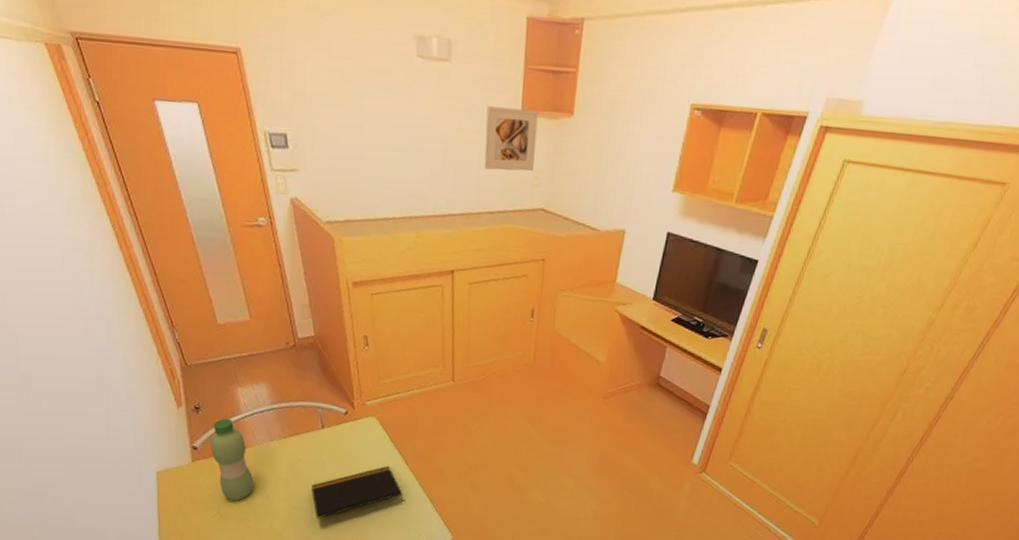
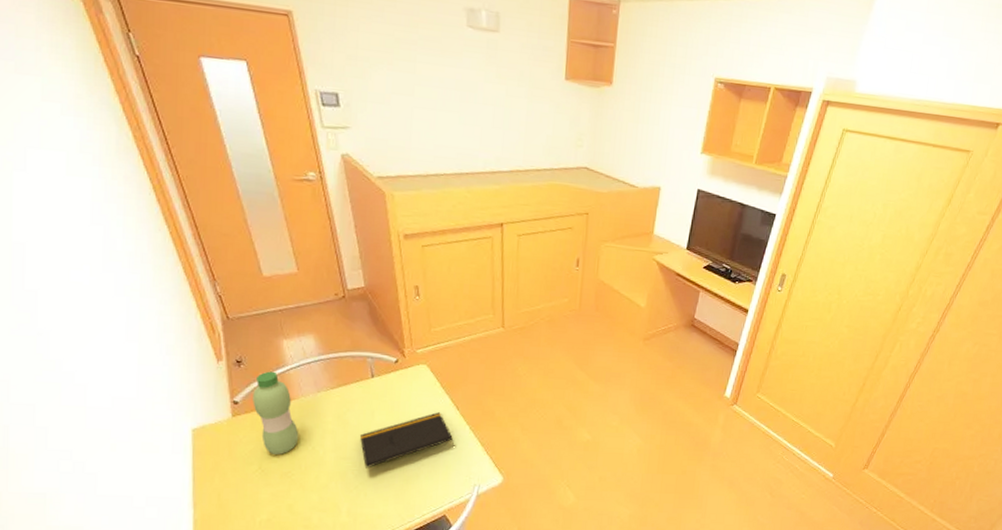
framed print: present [484,106,539,171] -> none [531,74,581,133]

